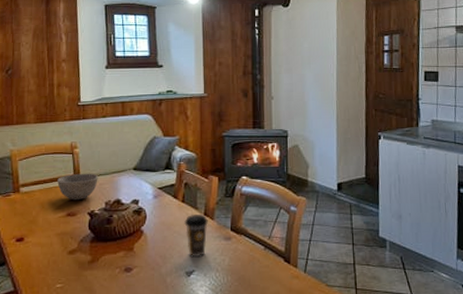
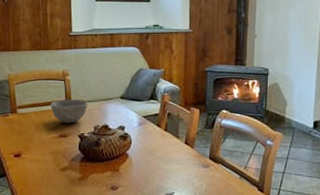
coffee cup: present [184,213,208,256] -> none [166,142,188,181]

